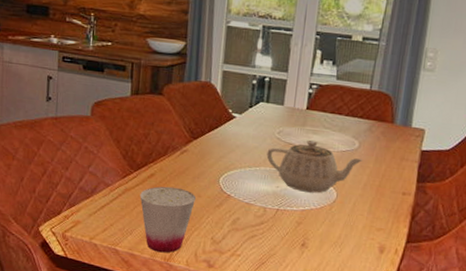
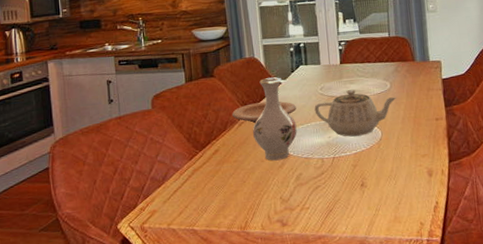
cup: present [140,186,196,253] -> none [208,157,260,223]
plate: none [175,132,247,155] -> present [231,101,296,124]
vase: none [194,108,244,200] -> present [253,77,297,161]

